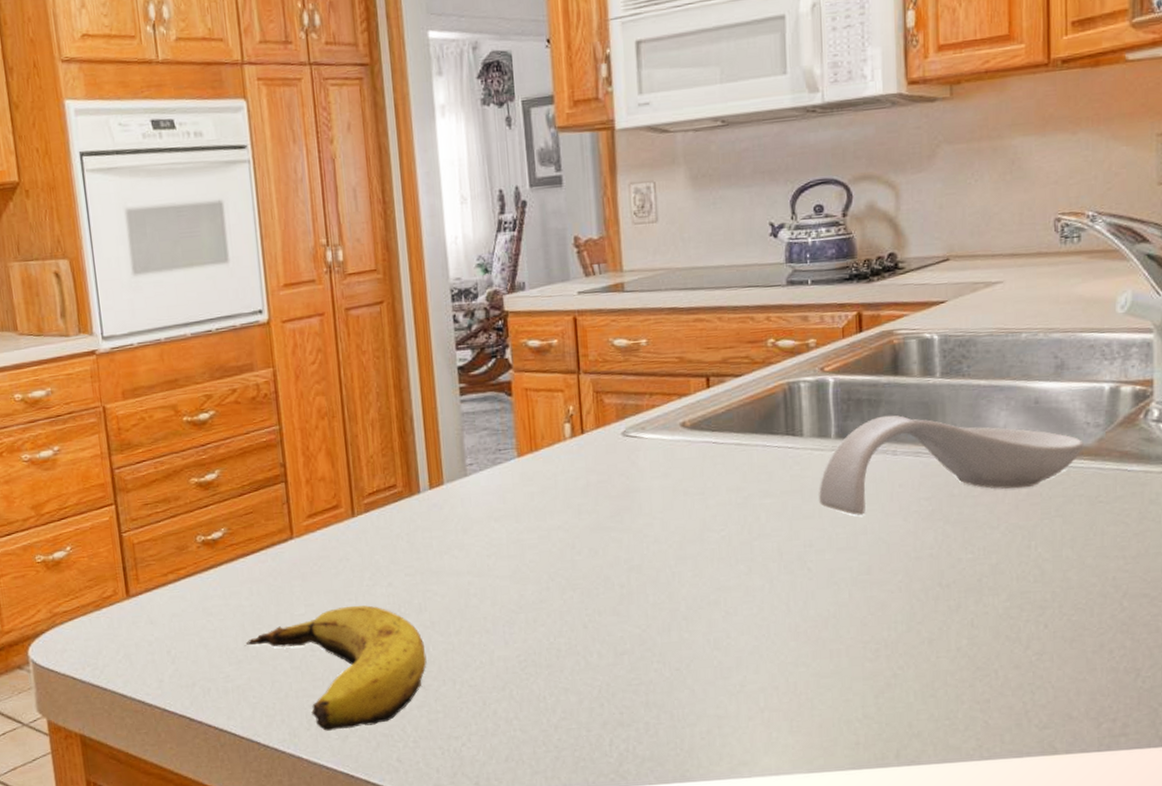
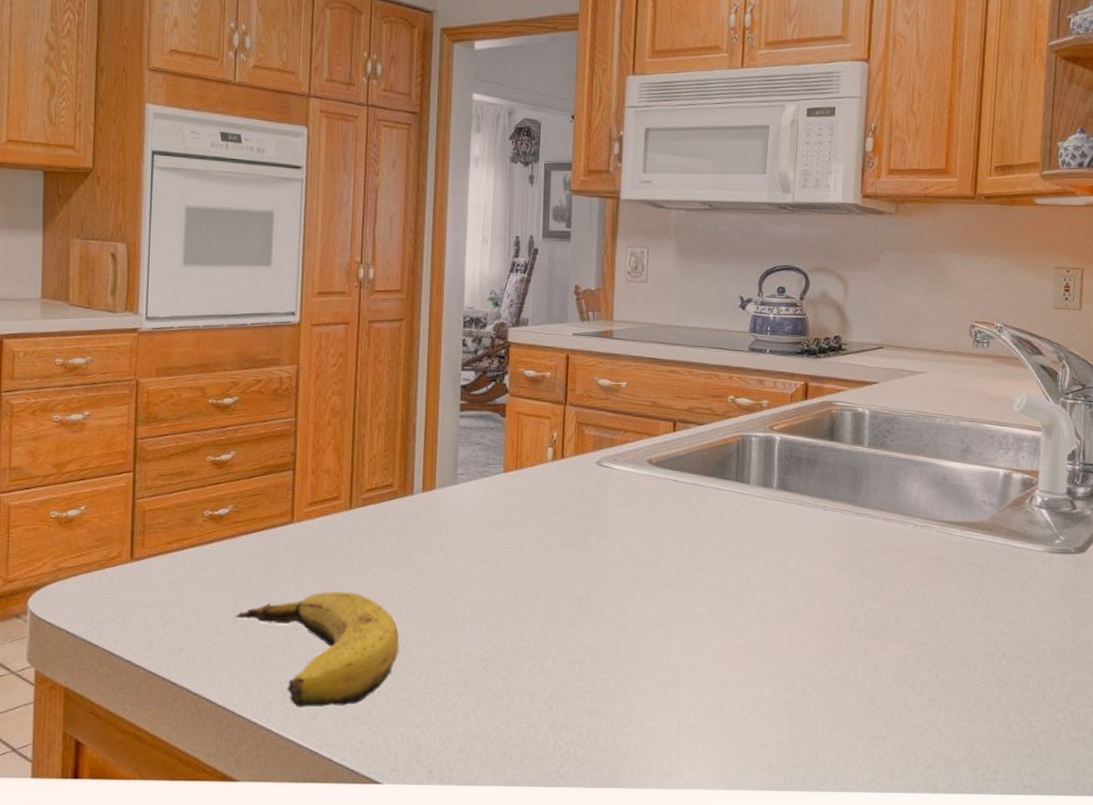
spoon rest: present [819,415,1084,515] -> none [758,474,979,559]

